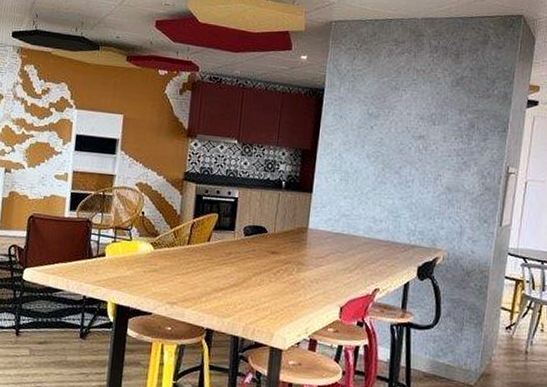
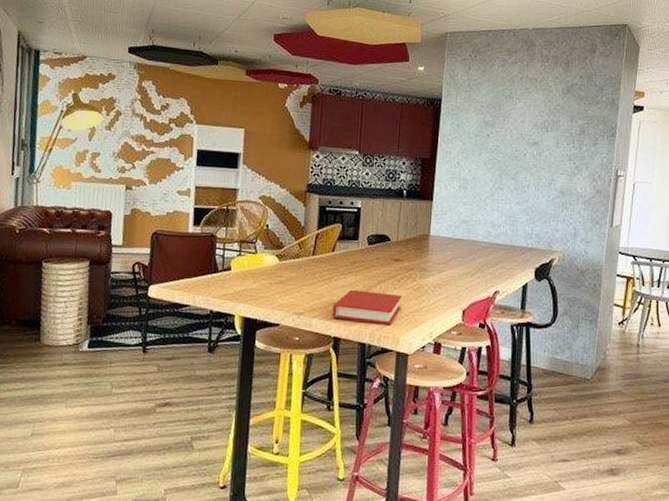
book: none [206,280,278,320] -> present [333,289,402,326]

